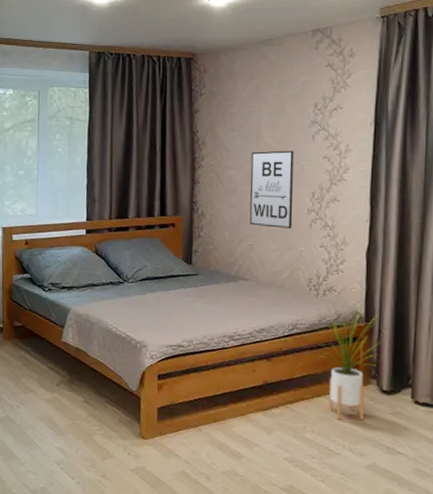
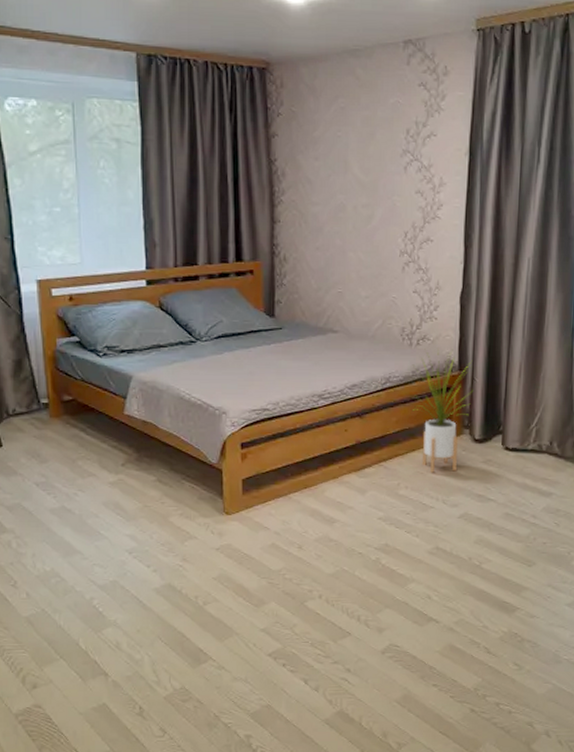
wall art: present [249,150,294,229] -> none [337,183,385,273]

